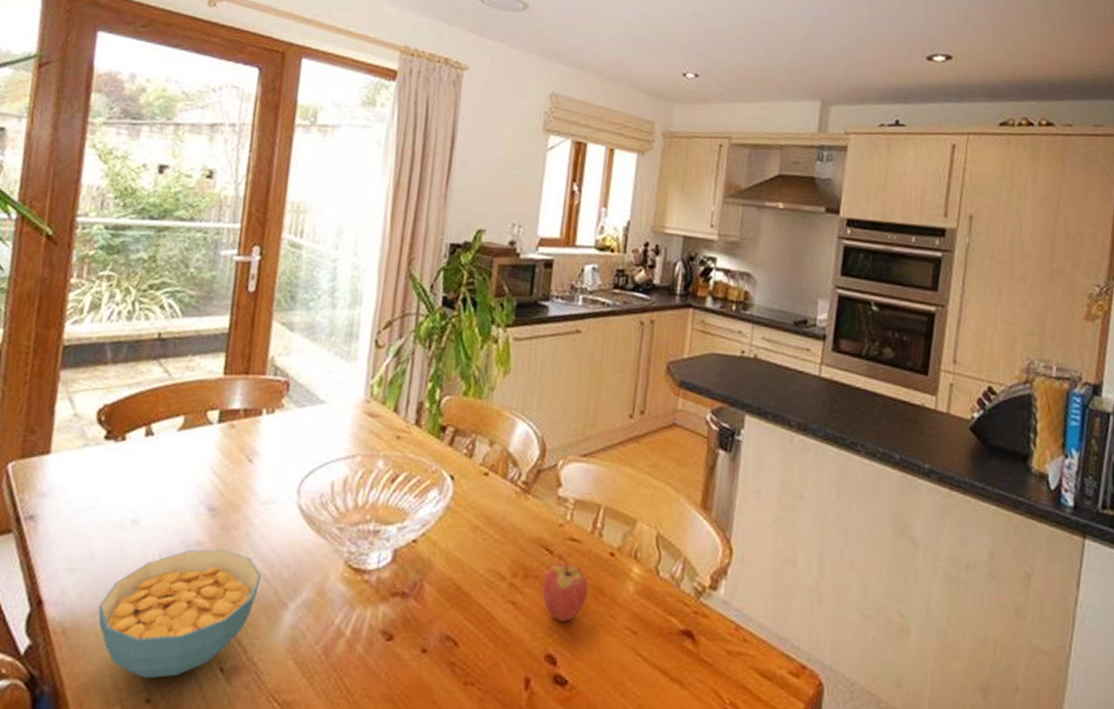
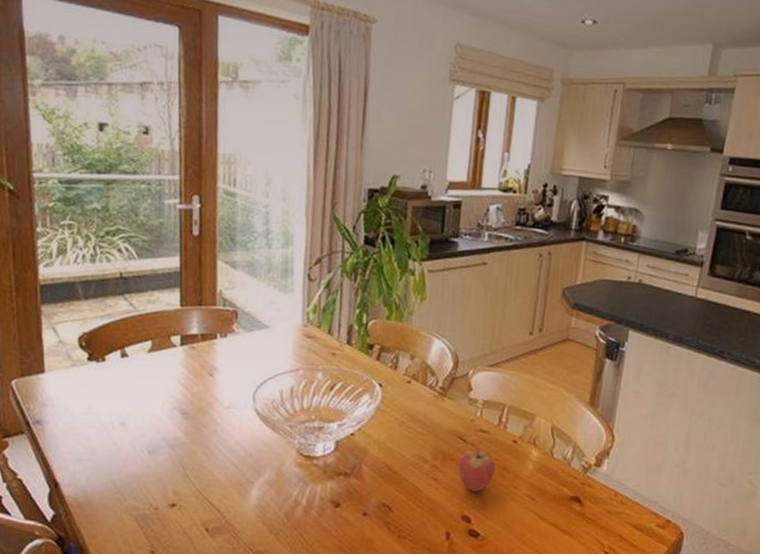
cereal bowl: present [98,549,261,679] -> none [103,443,230,537]

